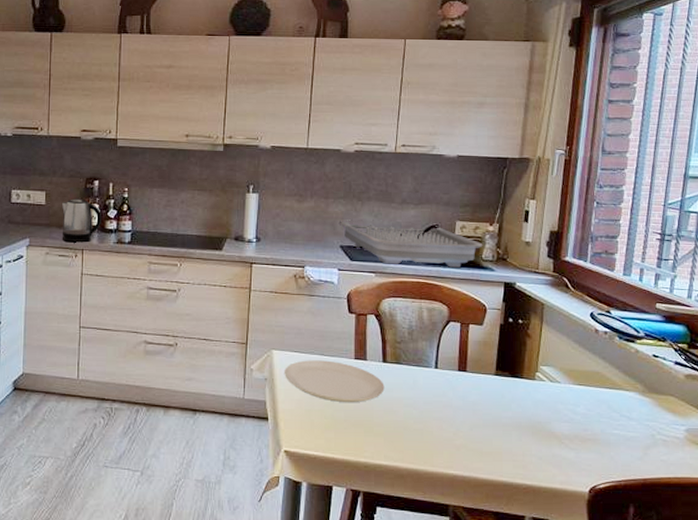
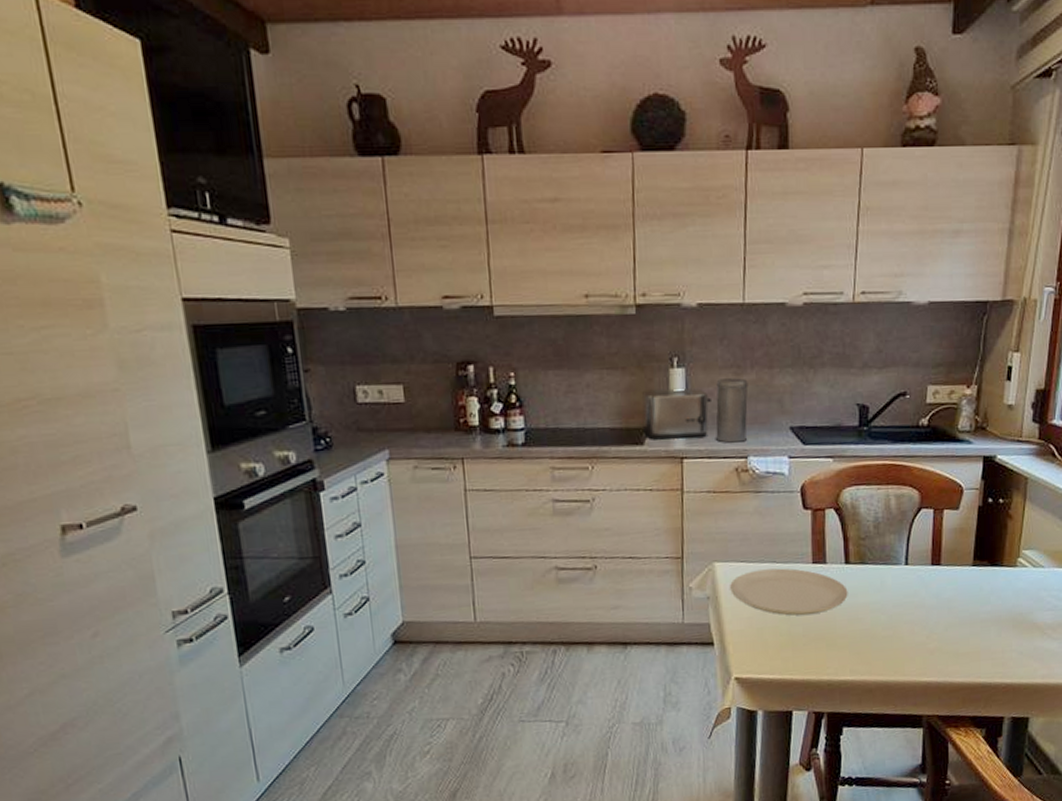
kettle: present [61,199,101,243] -> none [428,391,484,451]
toaster: none [222,208,278,249] -> present [641,388,711,440]
canister: none [280,204,308,256] -> present [716,378,748,444]
dish rack: present [340,219,483,268] -> none [788,393,959,446]

